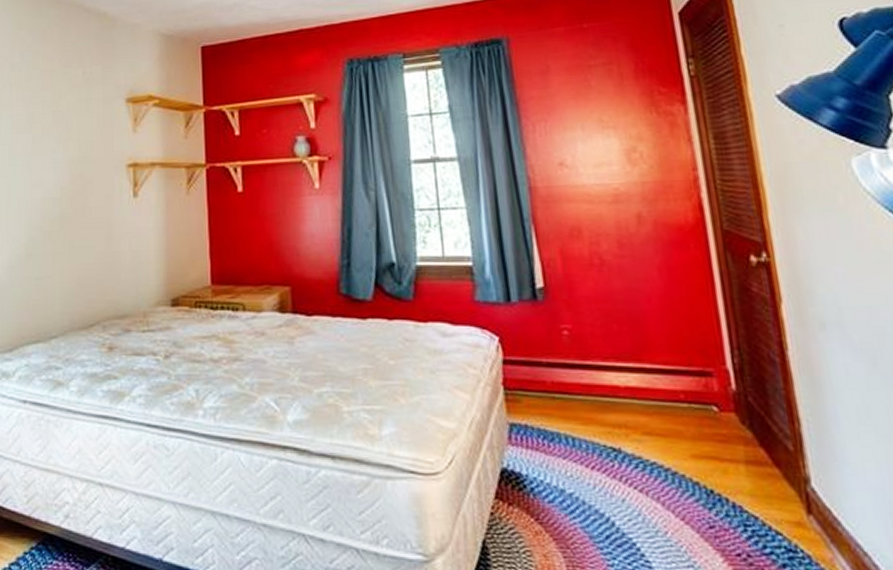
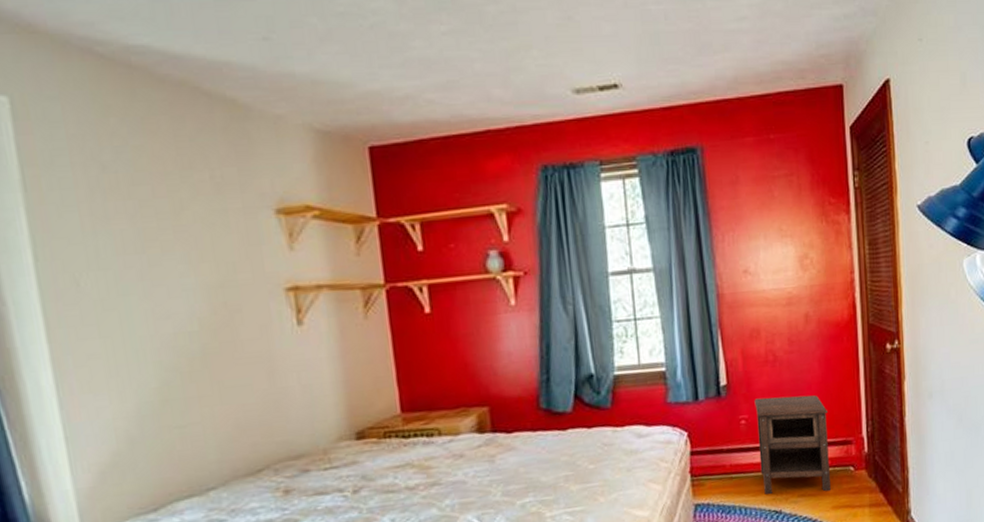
nightstand: none [578,306,687,434] -> present [754,395,831,495]

